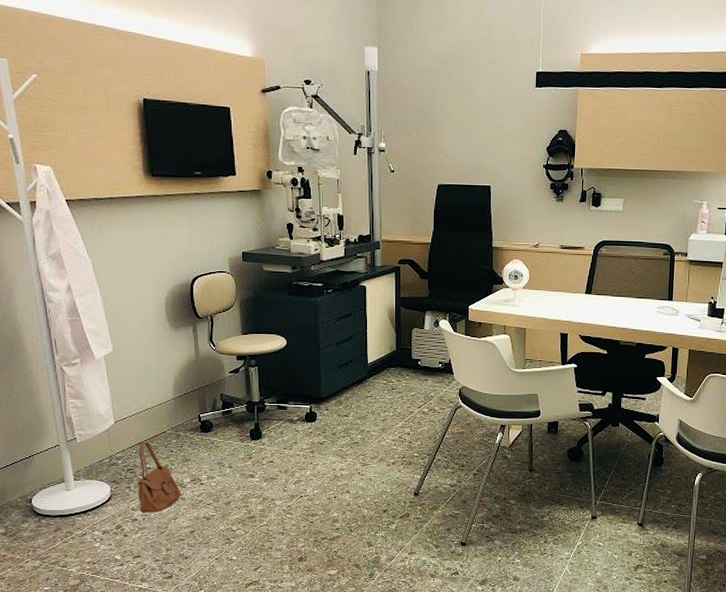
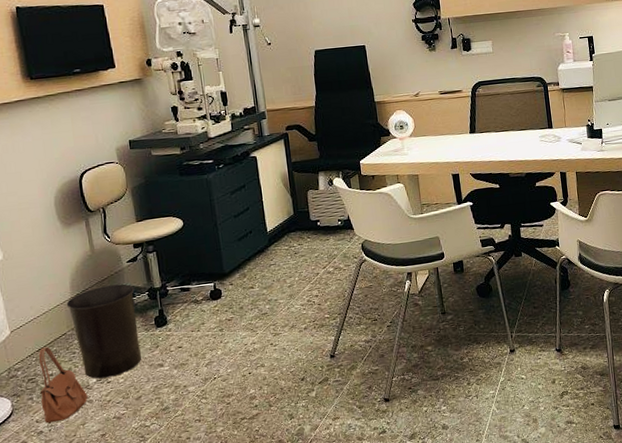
waste bin: none [168,392,234,479] -> present [66,284,141,379]

